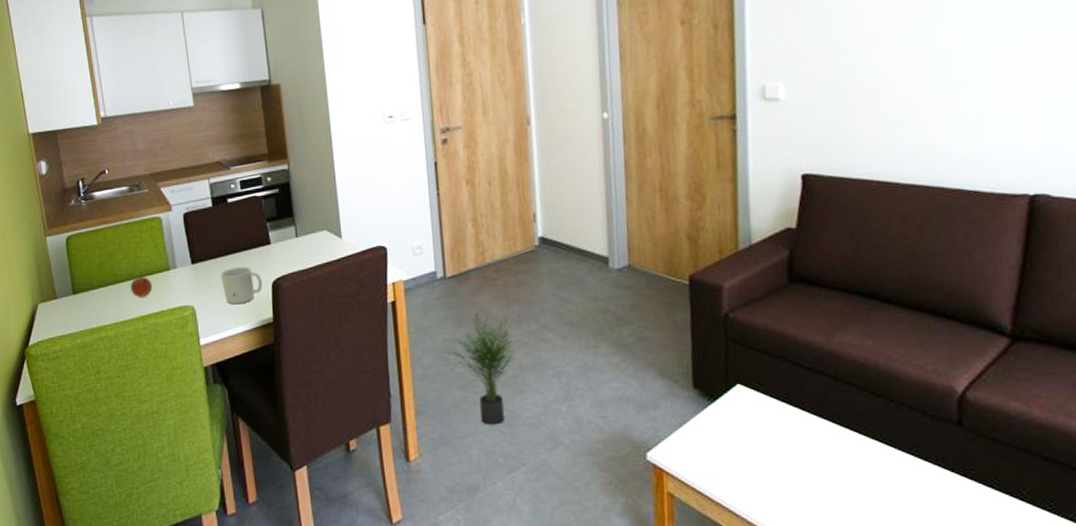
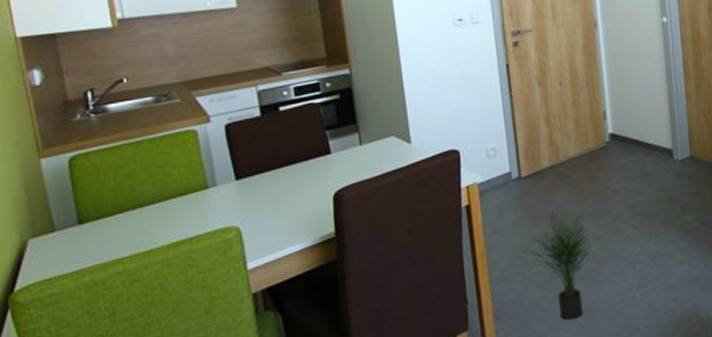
fruit: present [130,275,153,299] -> none [157,196,187,223]
mug: present [220,266,262,305] -> none [271,179,322,222]

